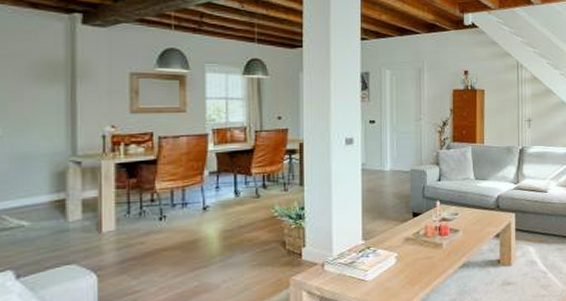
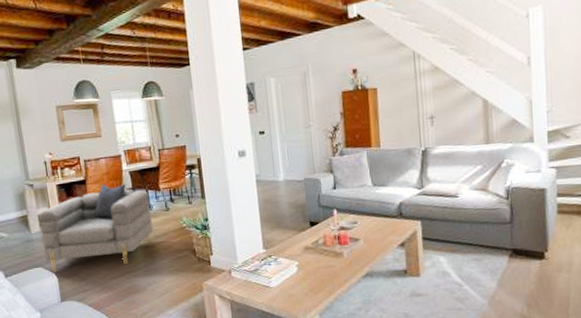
armchair: none [82,165,238,271] -> present [38,184,154,273]

